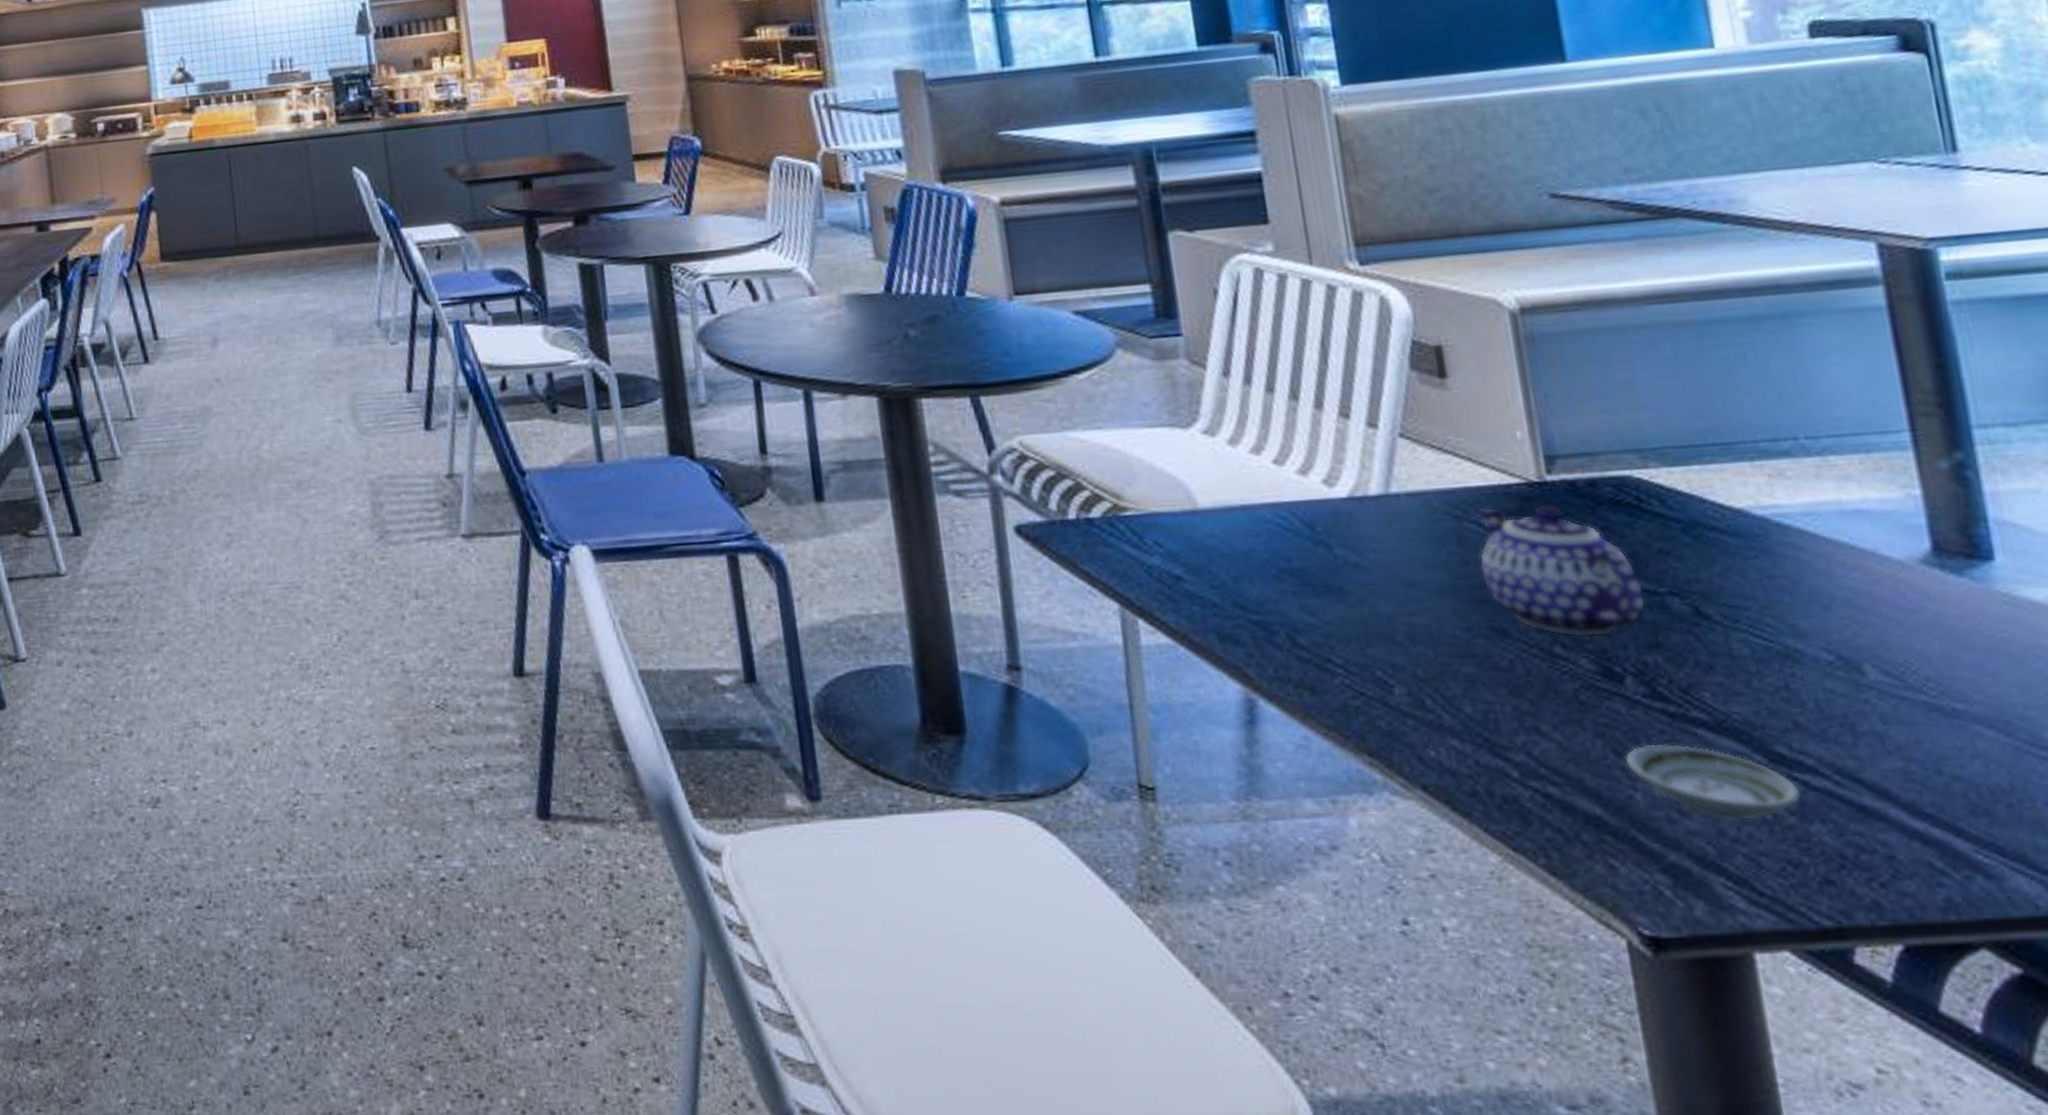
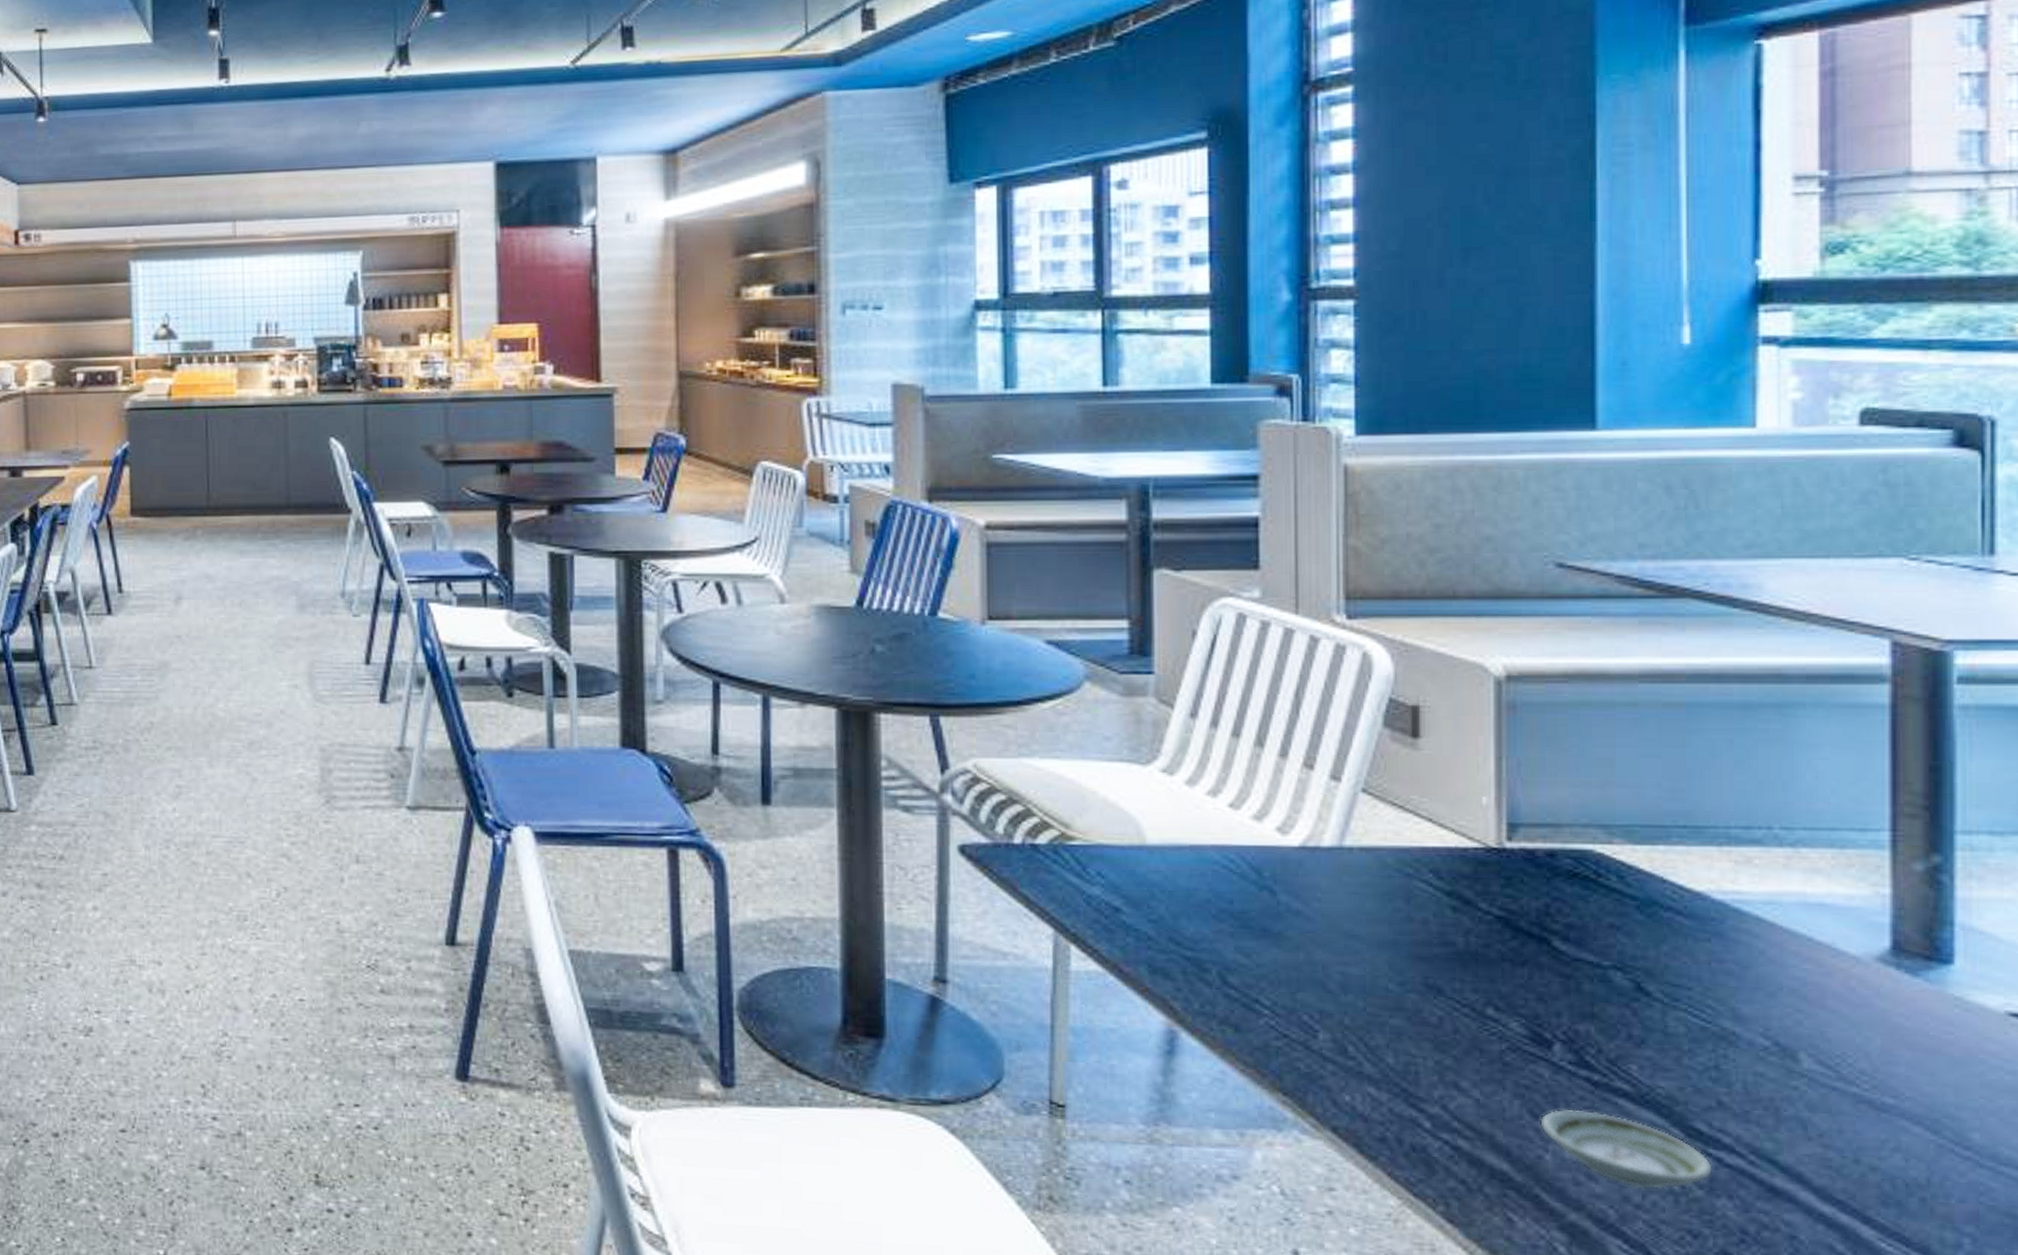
teapot: present [1477,504,1646,638] -> none [1423,868,1588,1003]

